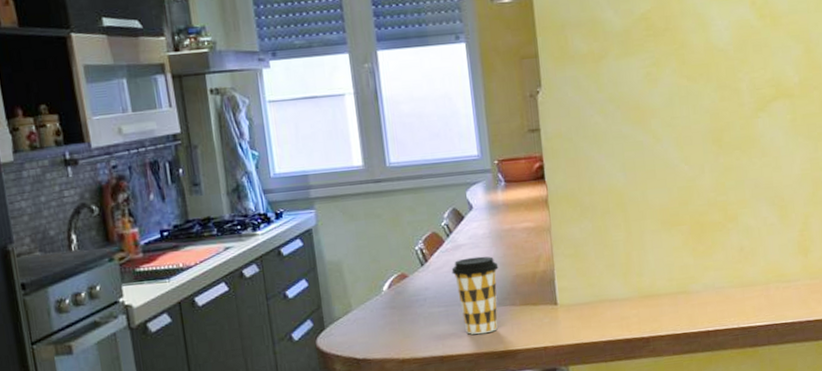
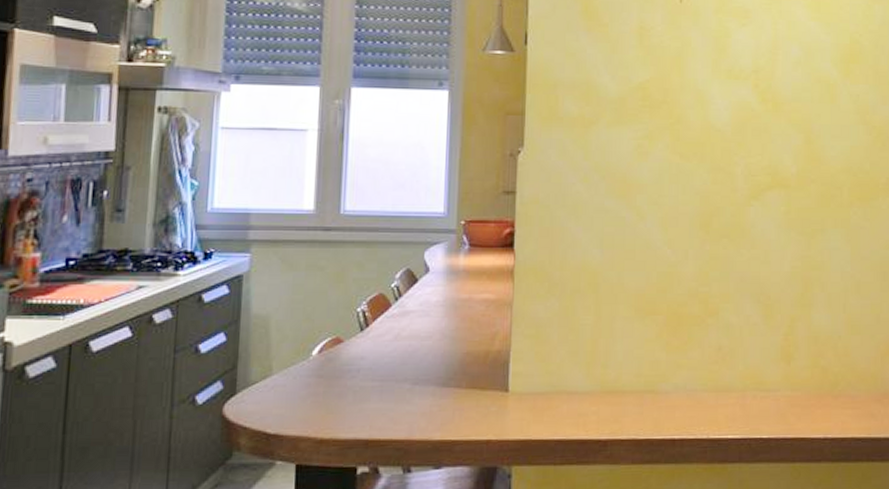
coffee cup: present [451,256,499,335] -> none [394,327,448,418]

